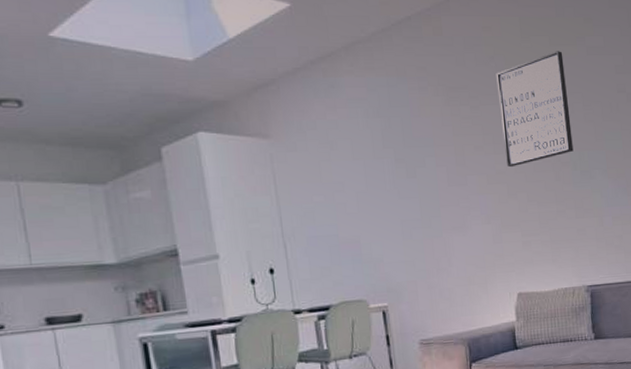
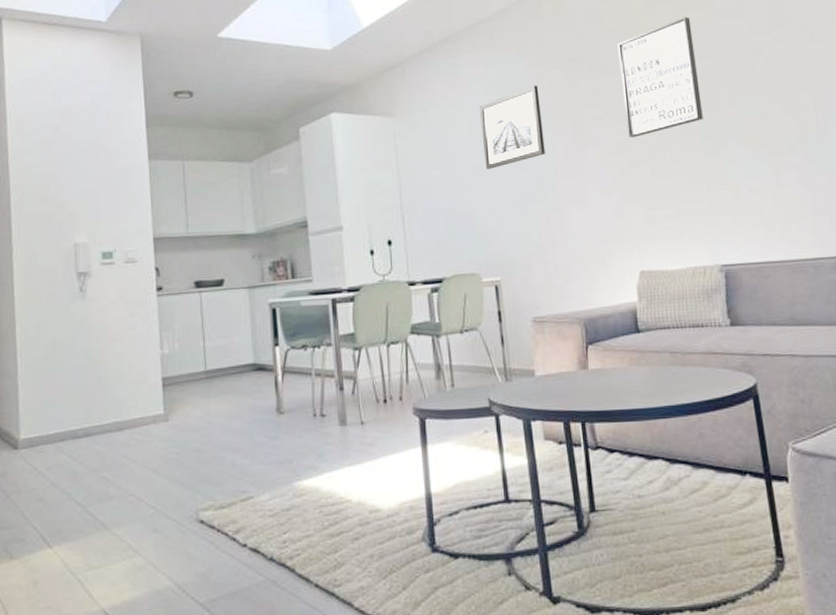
wall art: none [361,111,429,196] -> present [480,85,545,169]

